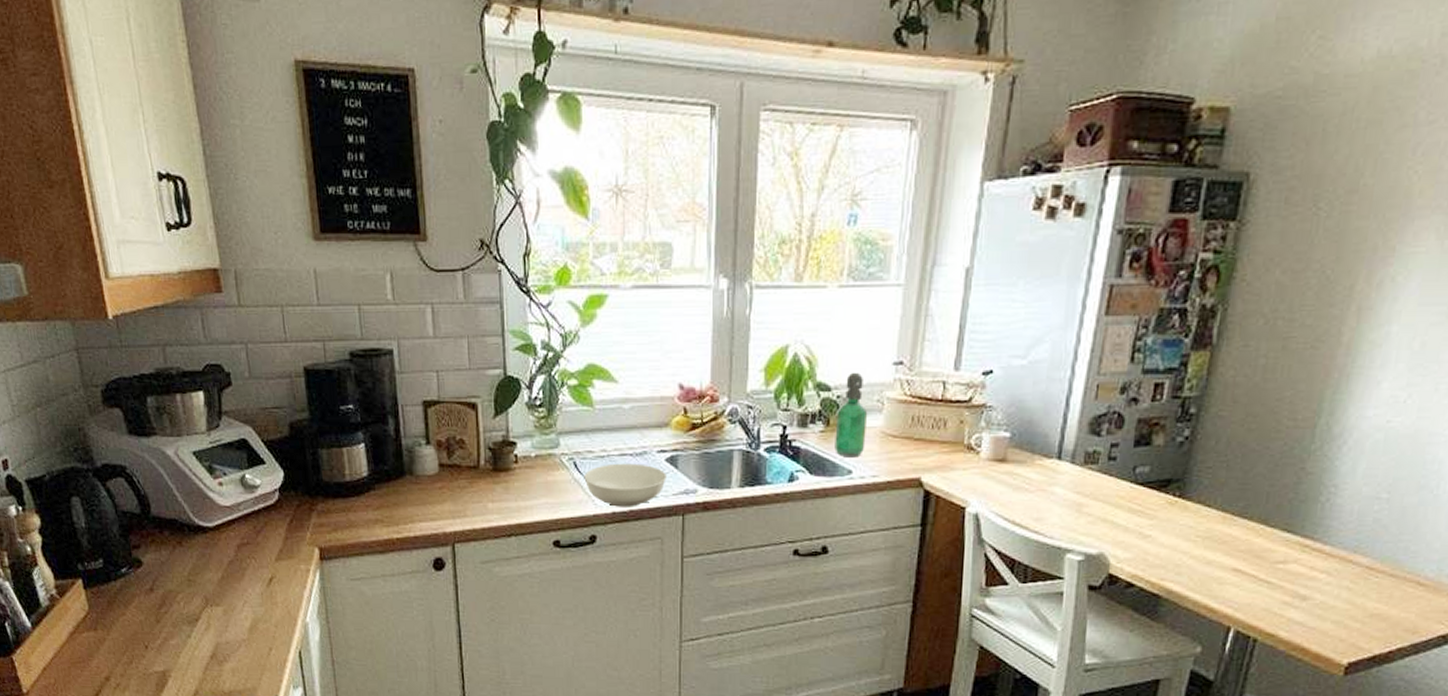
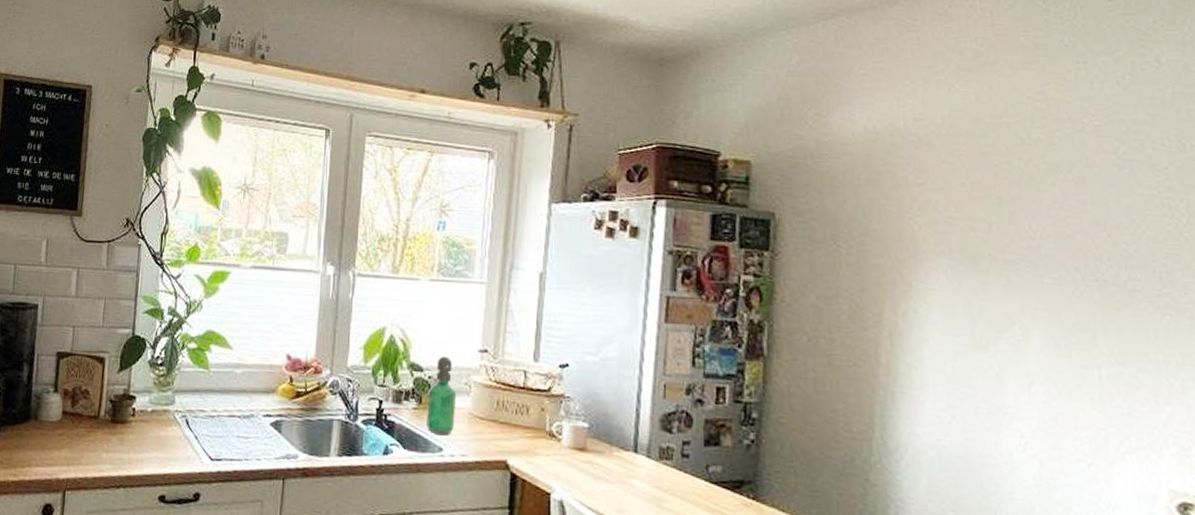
bowl: present [584,463,666,509] -> none [194,424,270,469]

